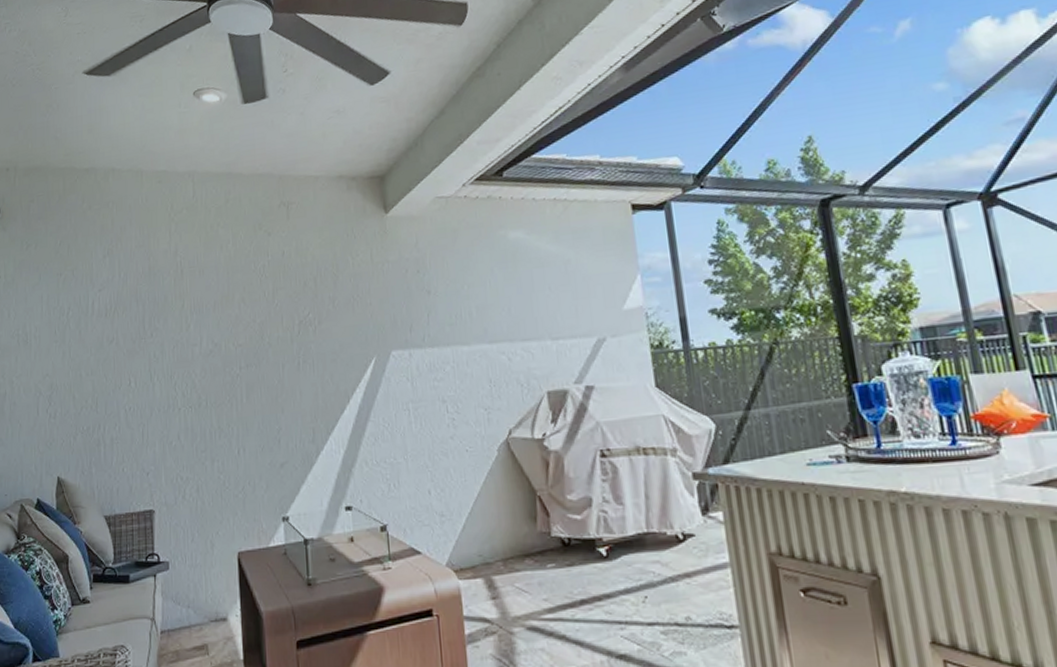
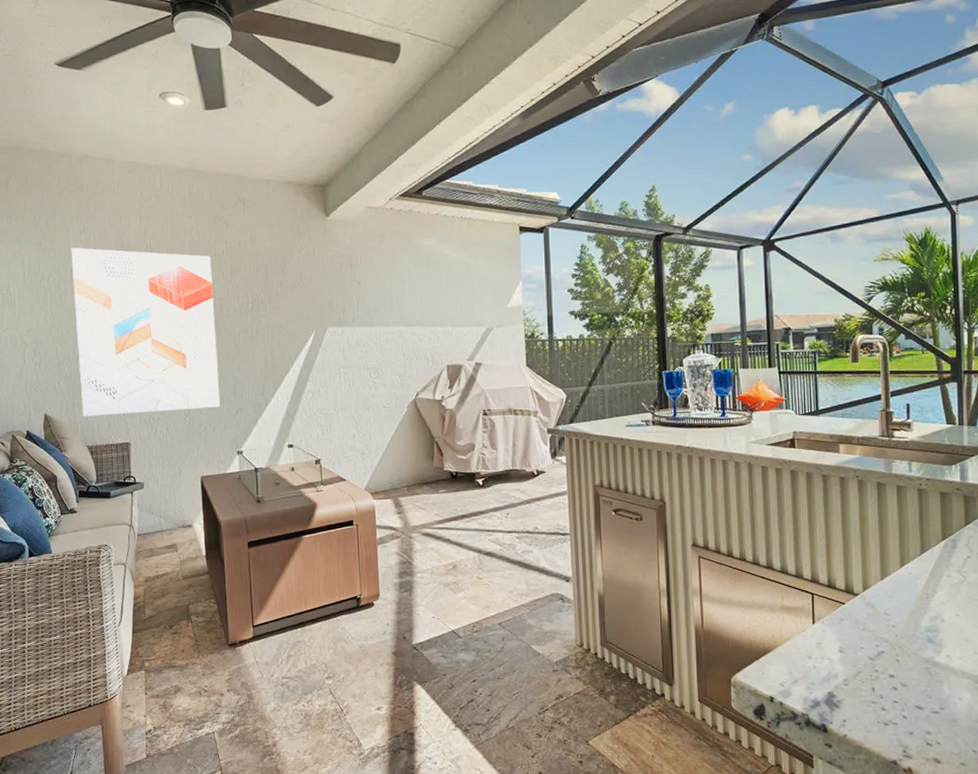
wall art: none [93,272,261,479] -> present [71,248,220,417]

